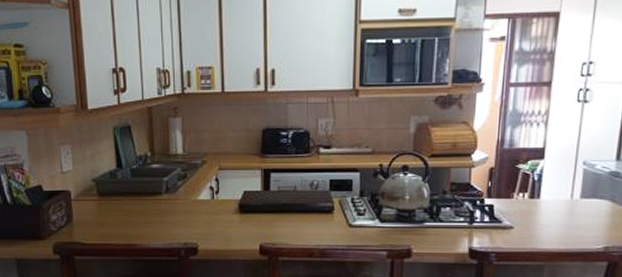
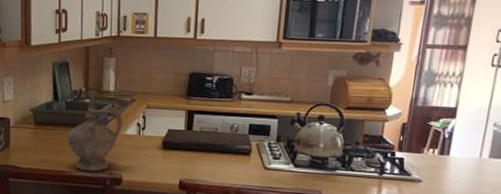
ceremonial vessel: none [135,153,194,242] -> present [67,89,123,172]

